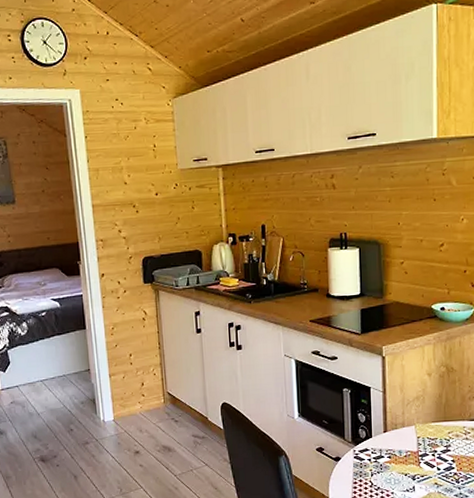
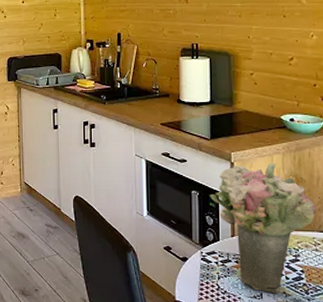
flower bouquet: none [362,355,467,486] -> present [210,164,316,294]

